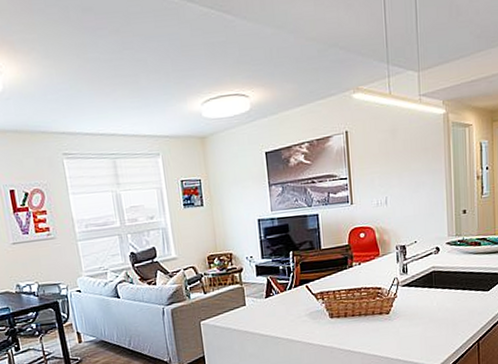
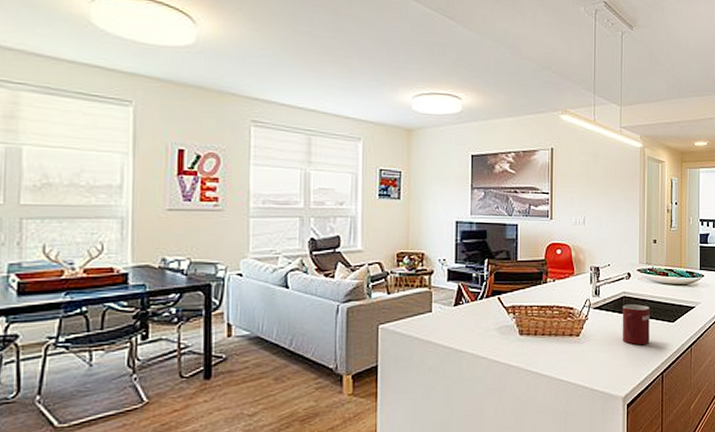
mug: none [432,277,463,317] -> present [622,304,650,346]

